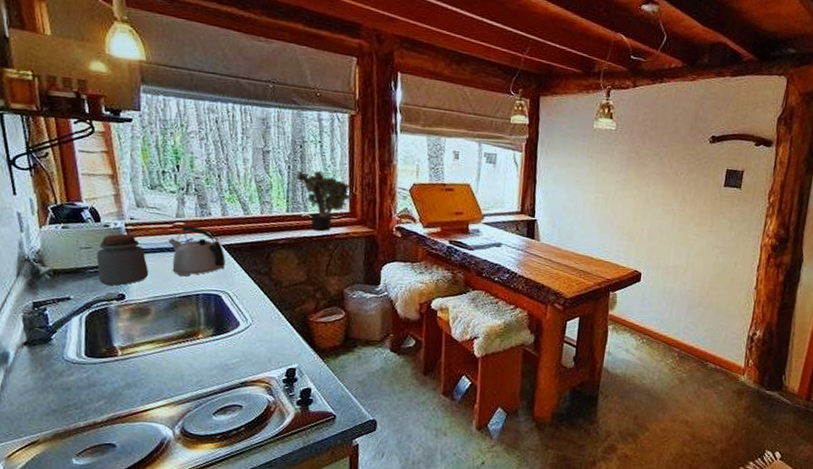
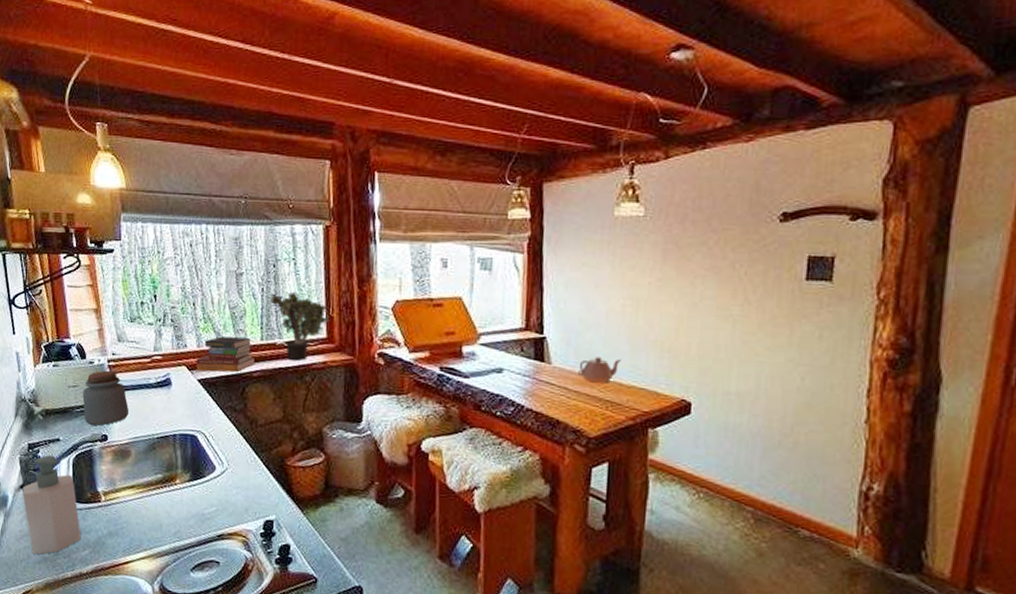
soap bottle: none [27,313,95,408] -> present [22,454,81,555]
kettle: present [168,225,225,277] -> none [147,359,201,415]
books: none [220,207,281,239] -> present [196,336,255,372]
teapot: none [560,236,593,257] -> present [578,357,621,384]

